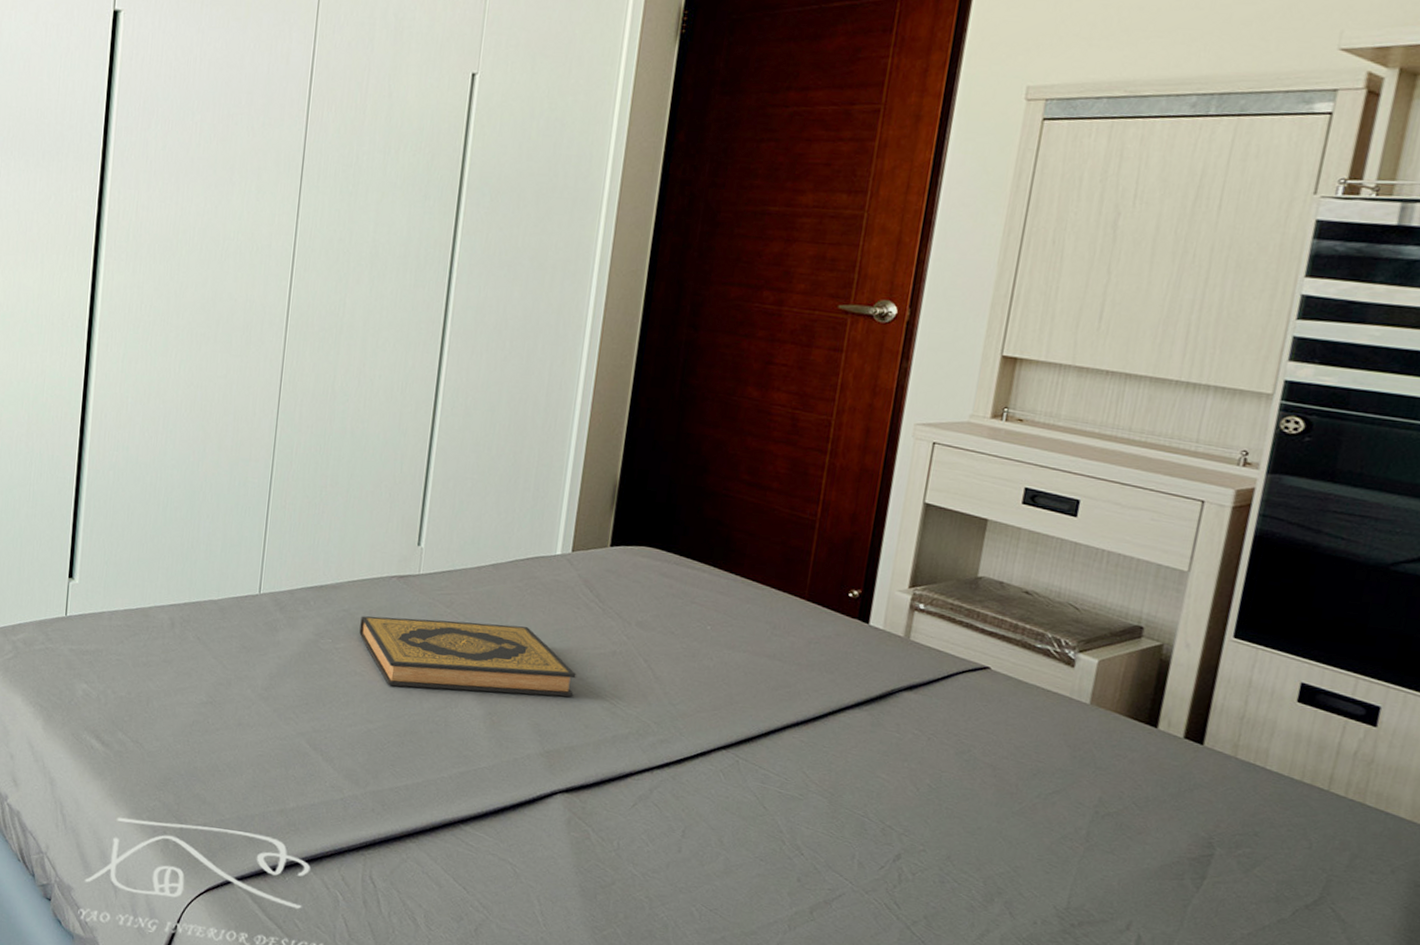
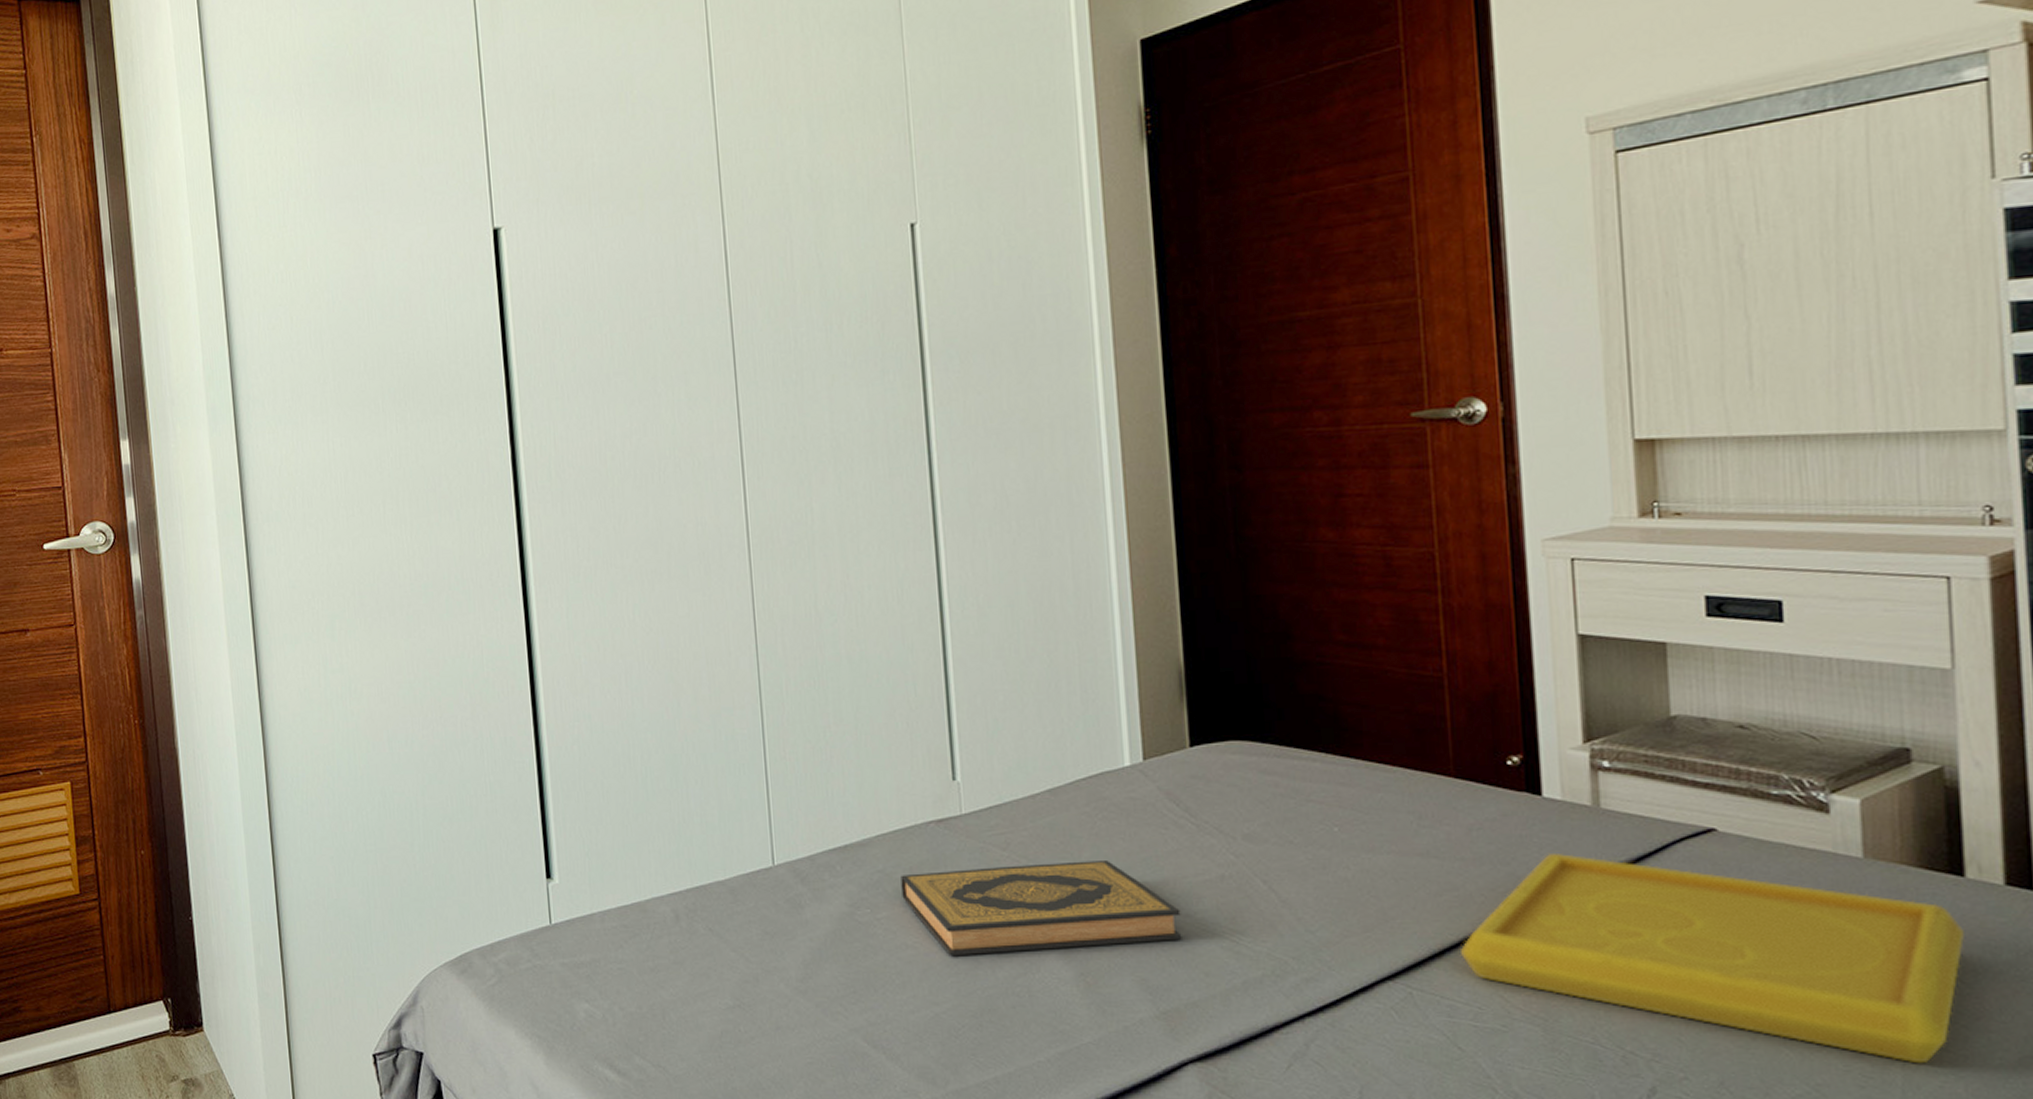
serving tray: none [781,668,1147,861] -> present [1461,852,1964,1064]

